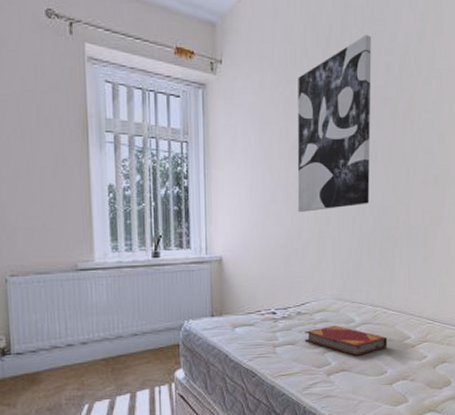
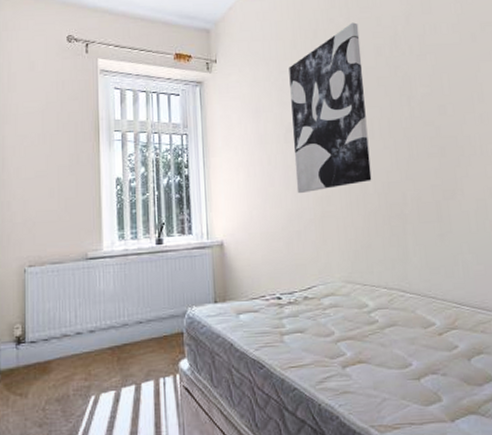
hardback book: present [305,325,388,357] -> none [313,310,409,347]

